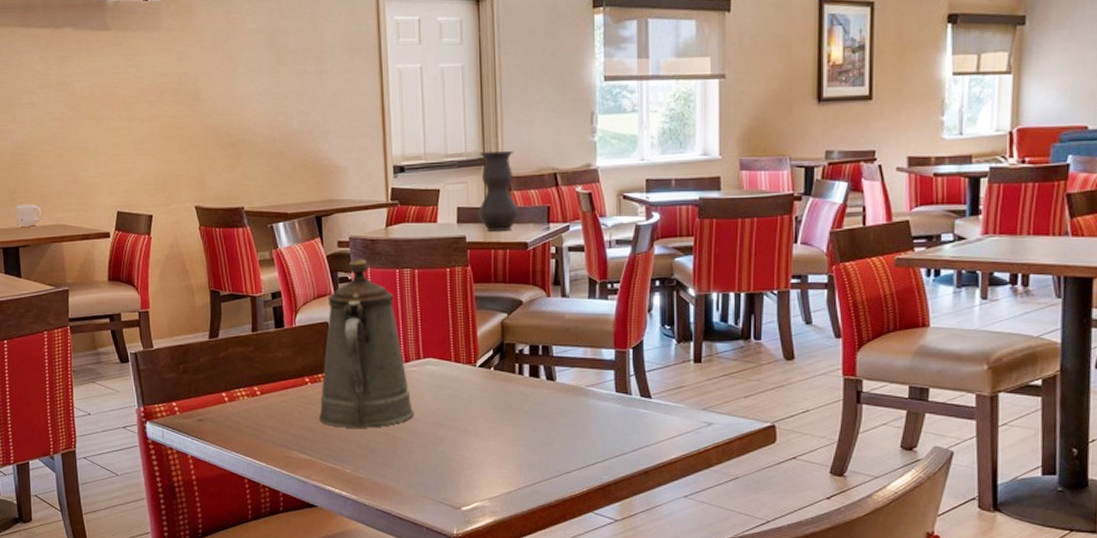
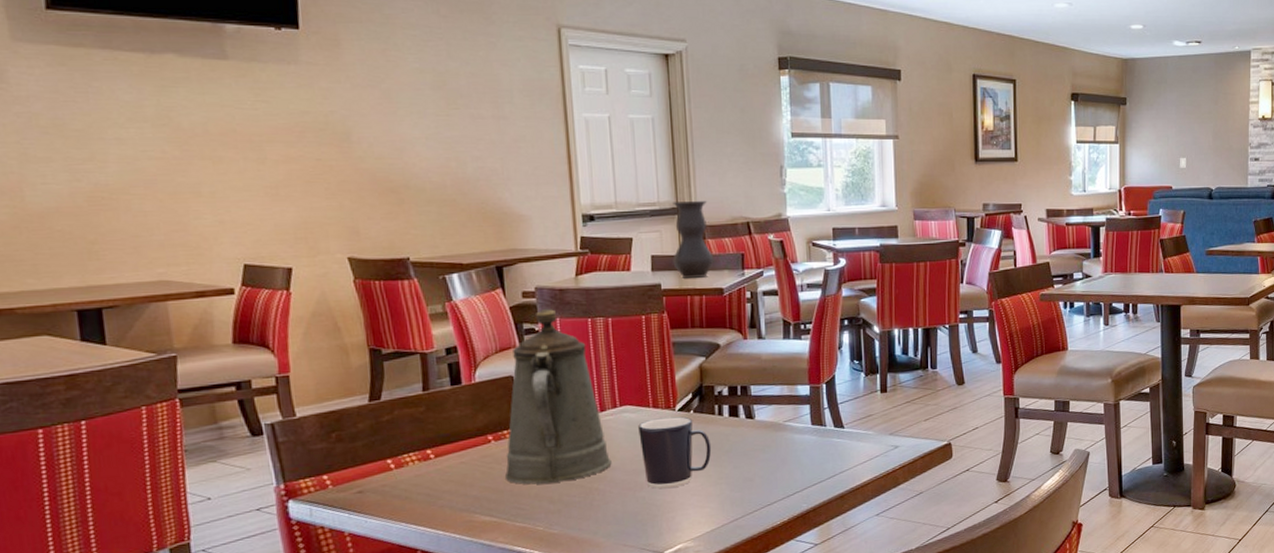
mug: present [14,204,43,227] -> none [94,257,137,285]
mug: none [440,373,511,445] -> present [638,416,712,489]

